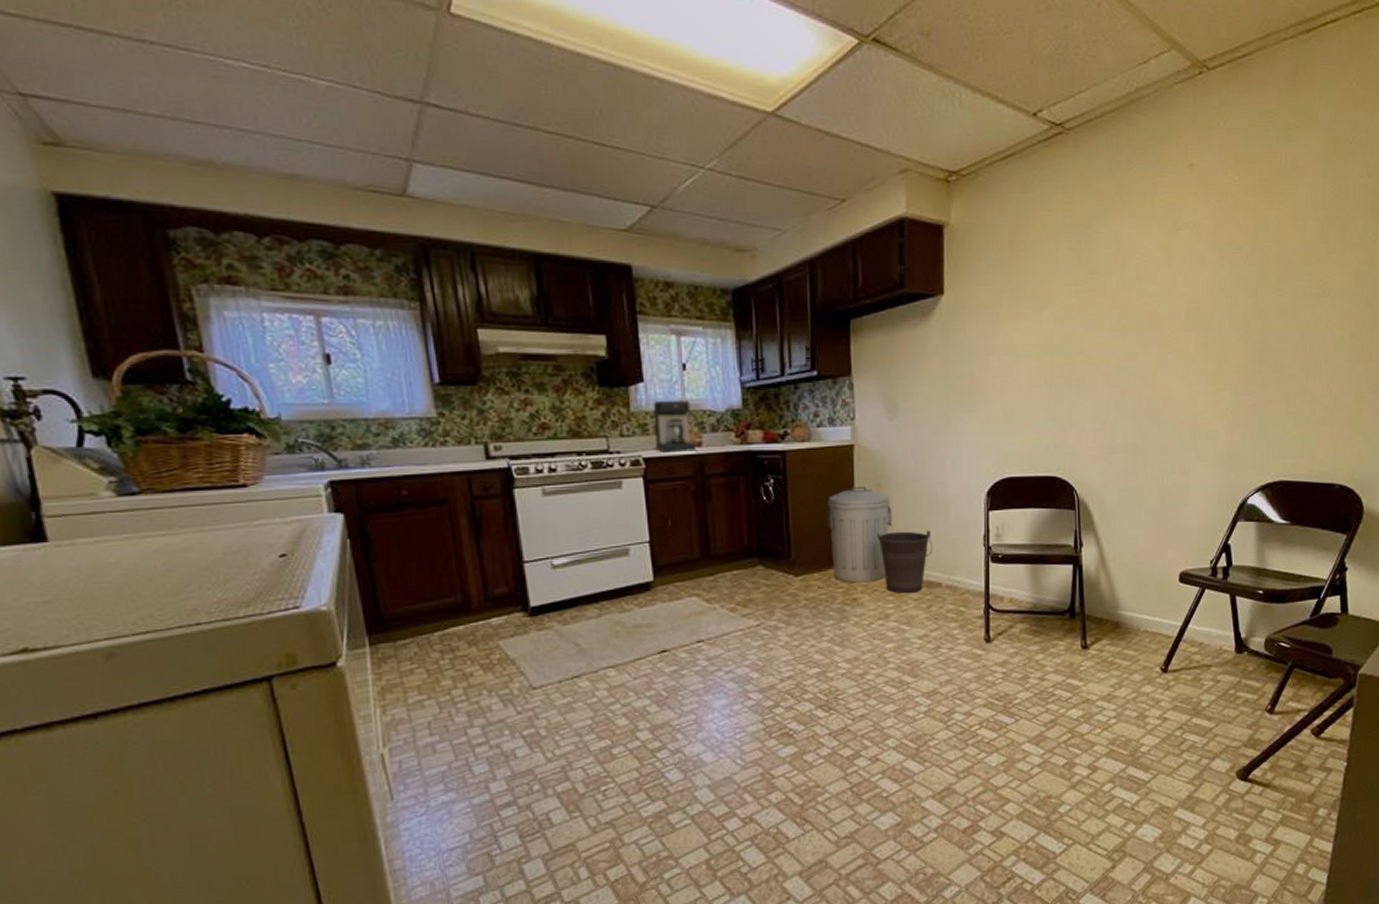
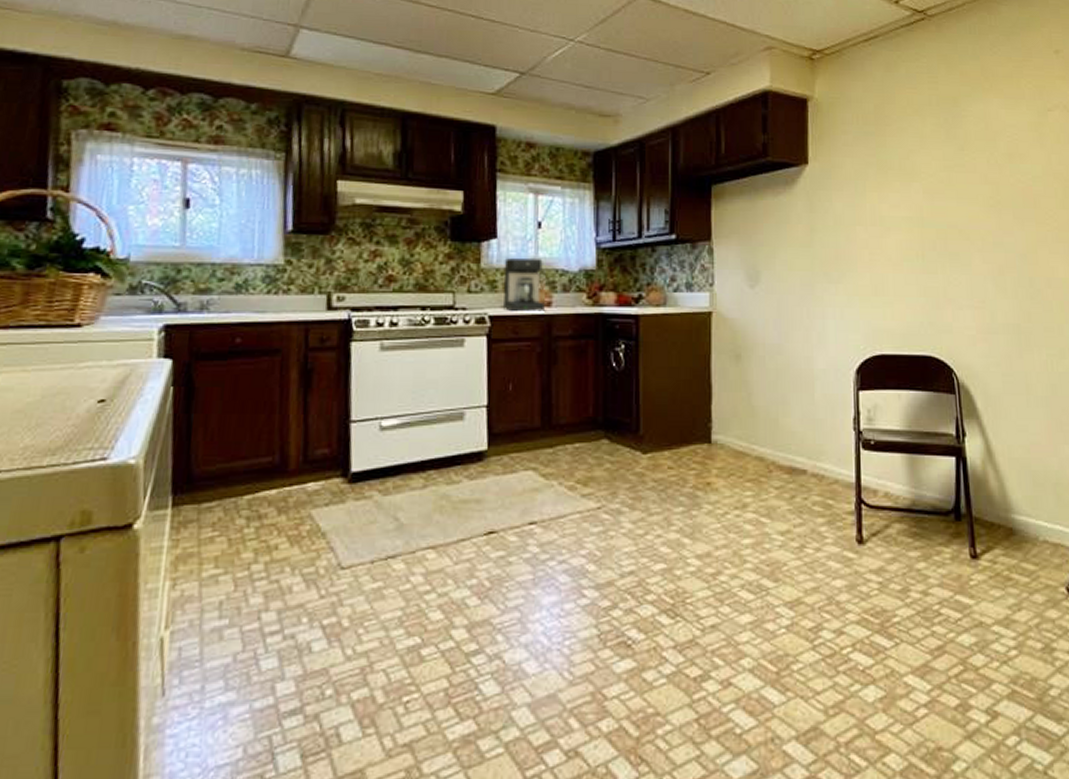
trash can: present [826,486,892,583] -> none [680,356,751,465]
bucket: present [876,530,932,594] -> none [734,408,796,481]

